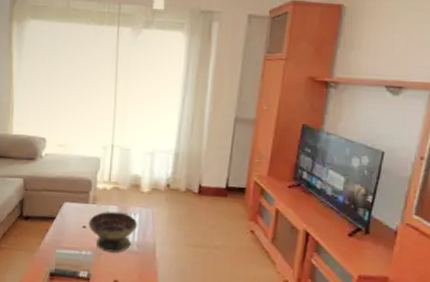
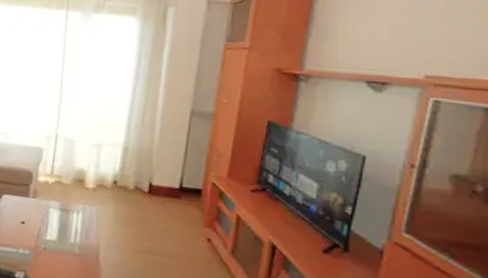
decorative bowl: present [88,211,138,253] -> none [27,206,81,254]

